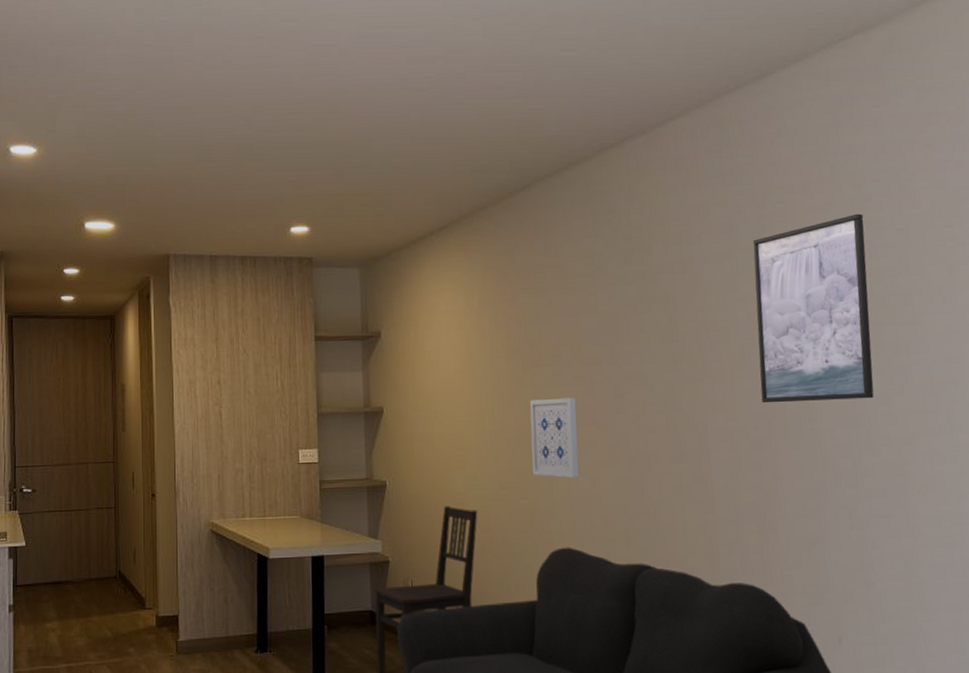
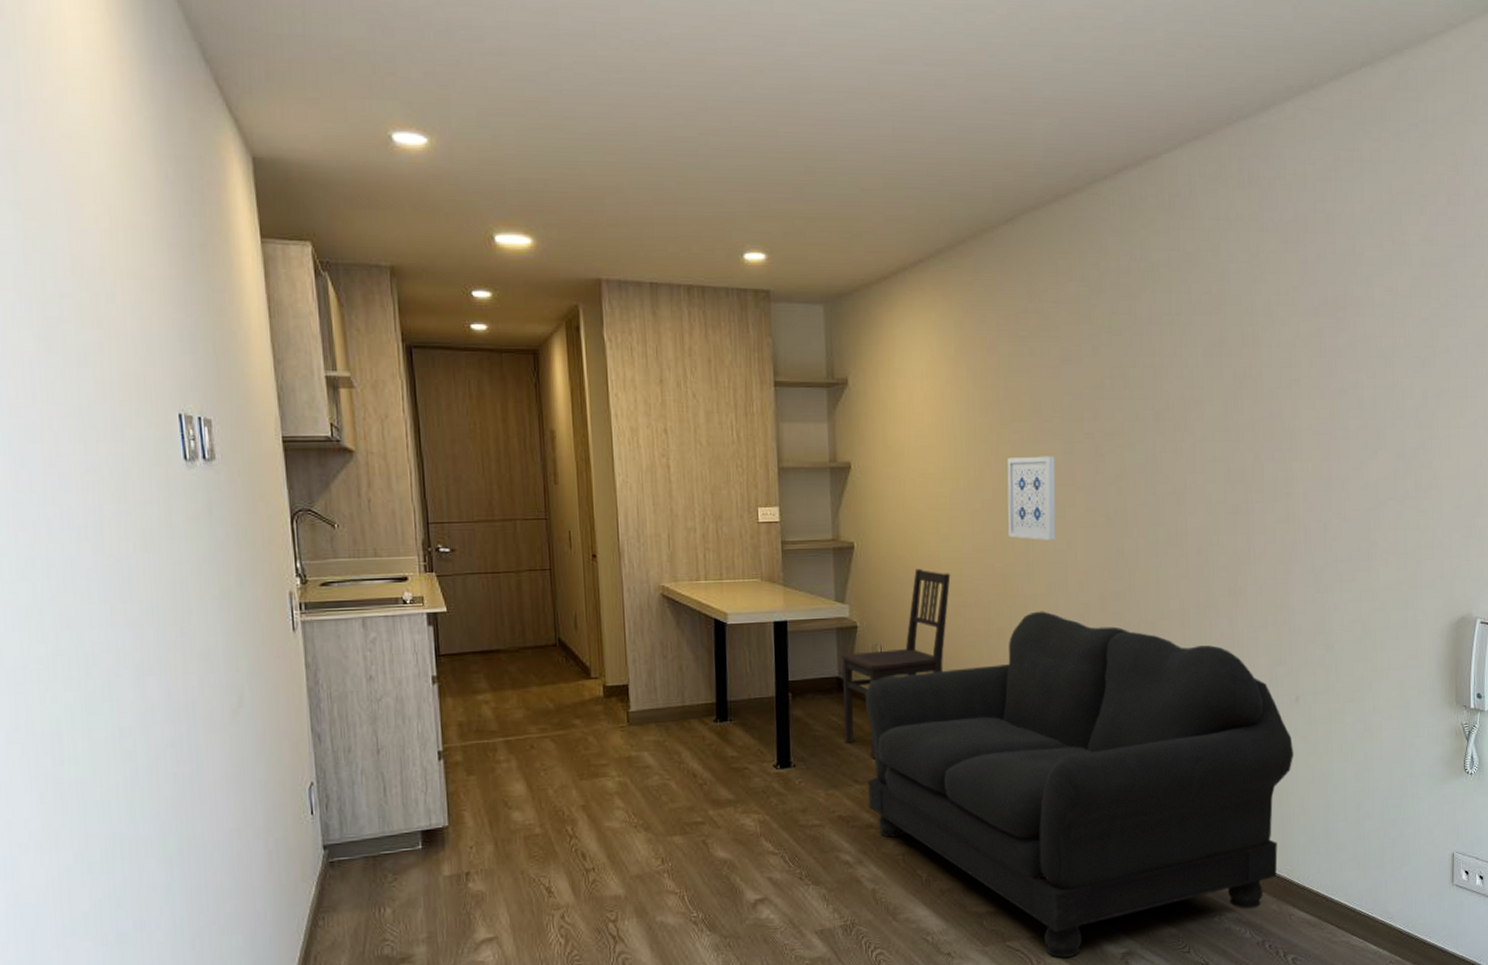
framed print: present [753,213,874,403] -> none [1240,268,1354,466]

